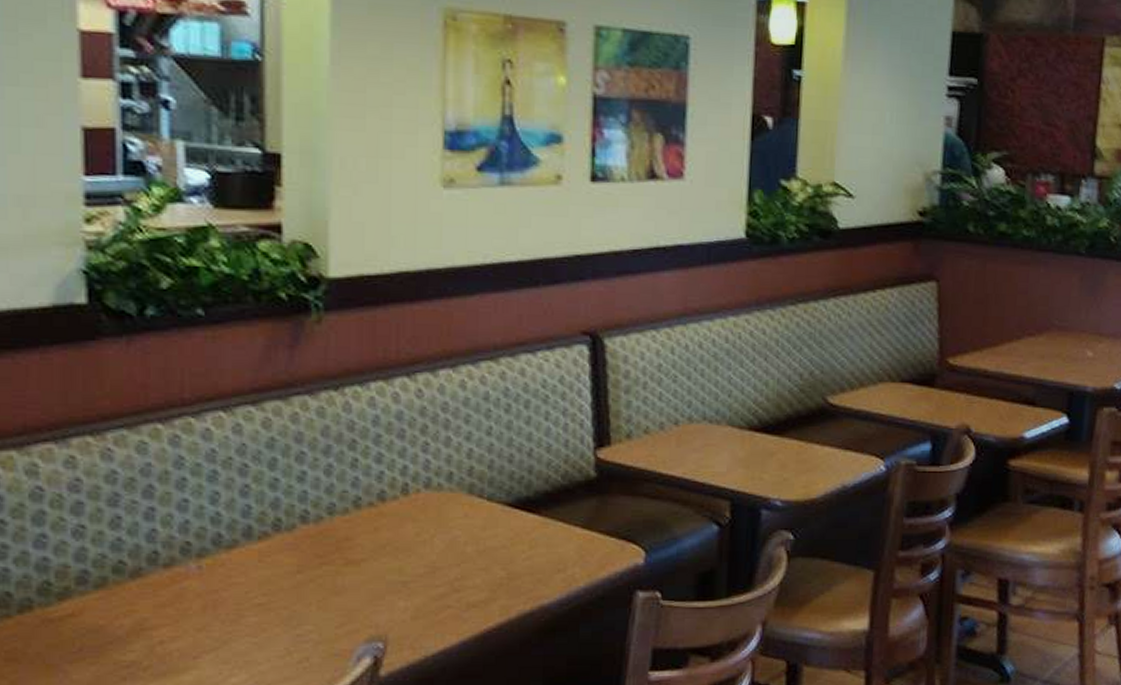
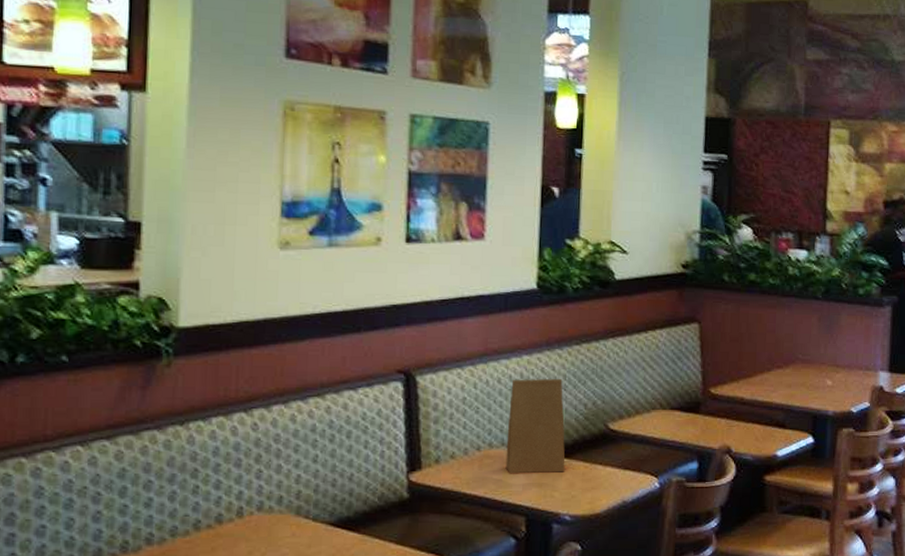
paper bag: none [707,343,777,453] -> present [505,378,565,474]

